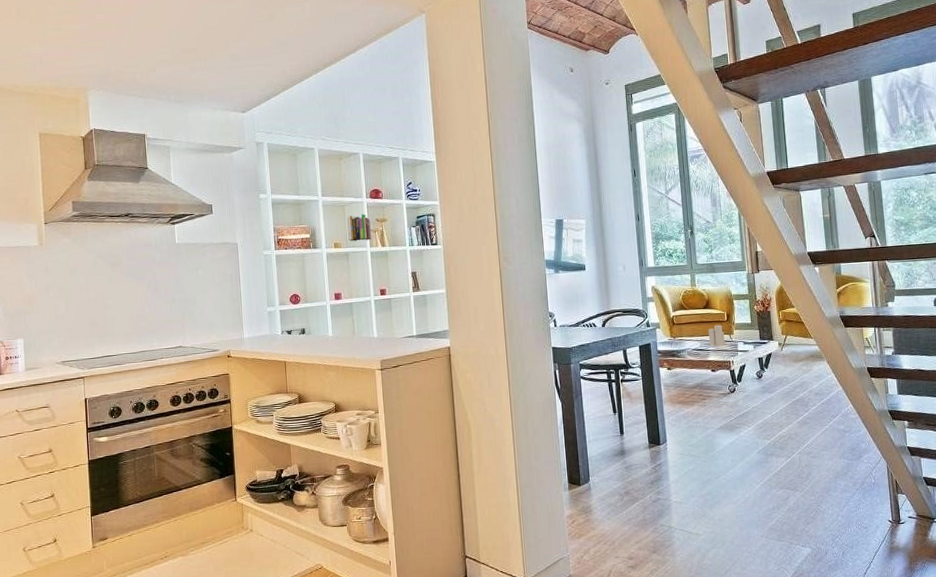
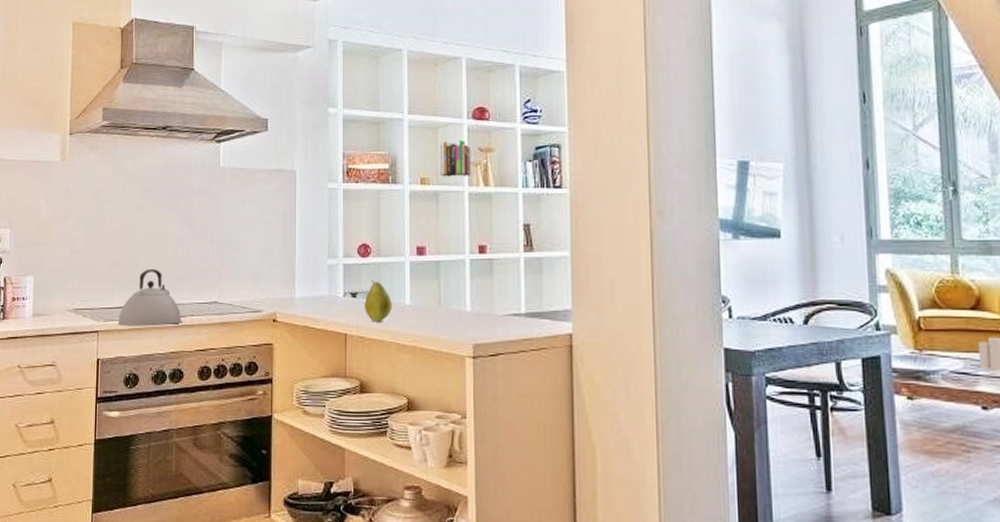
kettle: none [99,325,154,372] -> present [117,268,182,327]
fruit: none [298,320,320,351] -> present [364,279,393,322]

